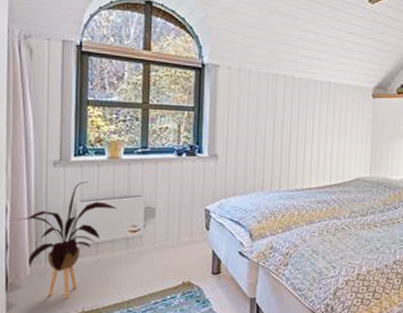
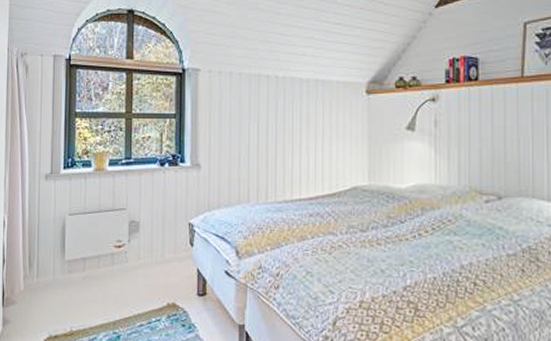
house plant: present [17,181,116,298] -> none [13,194,102,316]

